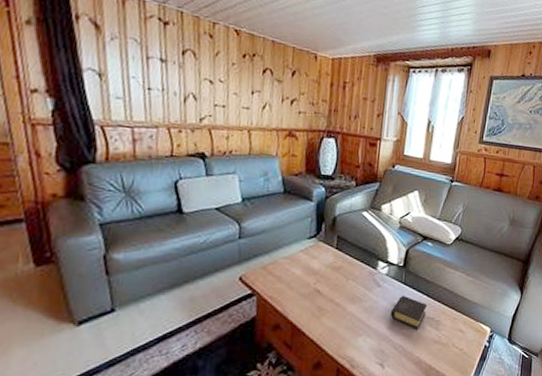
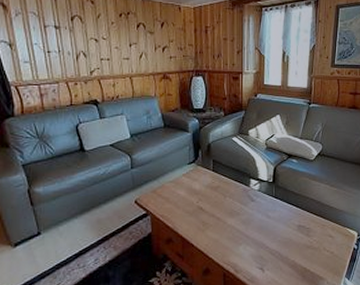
book: present [390,295,427,330] -> none [265,207,297,237]

